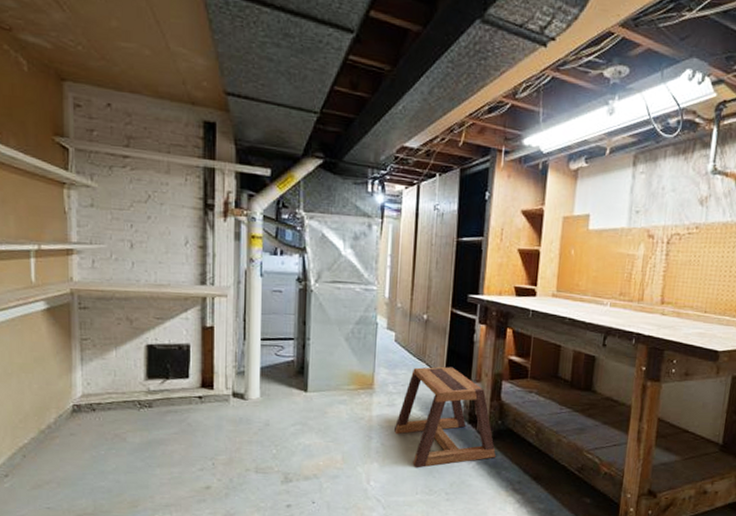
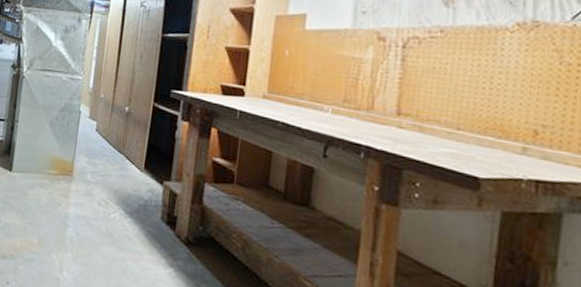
stool: present [395,366,496,468] -> none [90,159,195,268]

